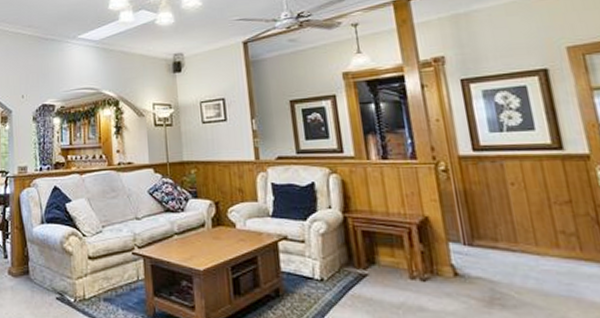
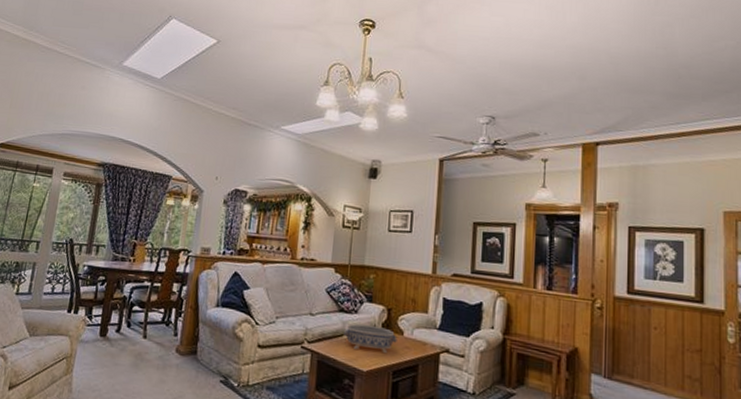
decorative bowl: none [173,222,230,250] -> present [344,324,397,354]

